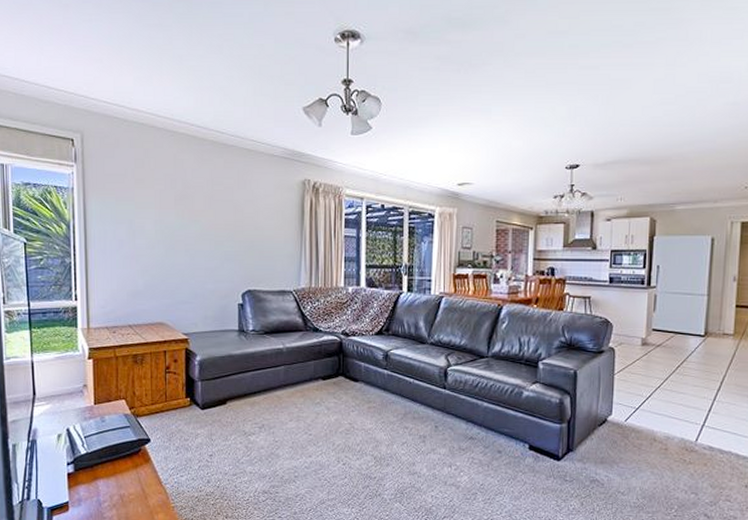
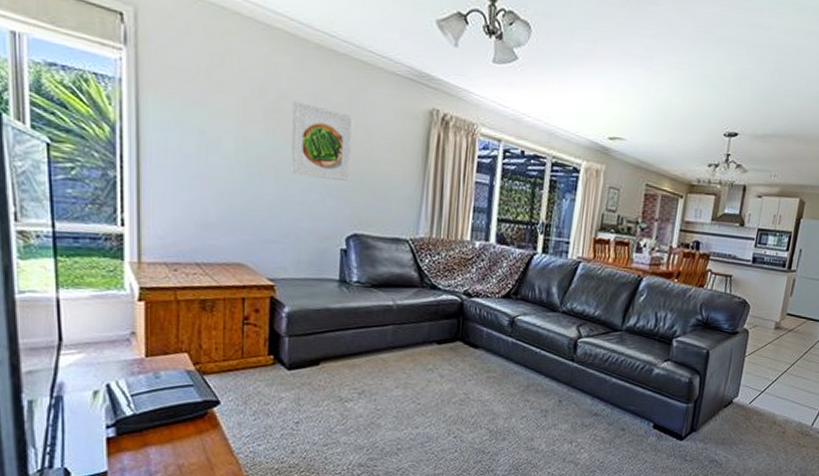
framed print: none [195,188,243,247] -> present [291,101,354,181]

